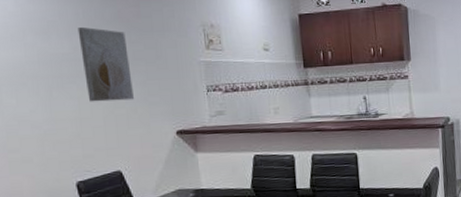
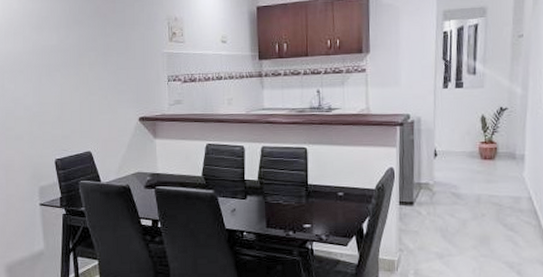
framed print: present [77,26,135,102] -> none [64,21,106,89]

